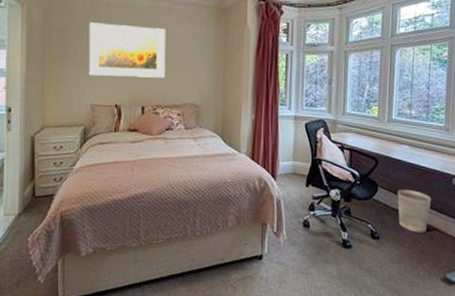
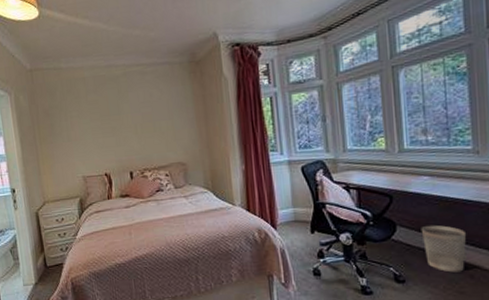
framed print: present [88,22,166,78] -> none [70,92,148,149]

